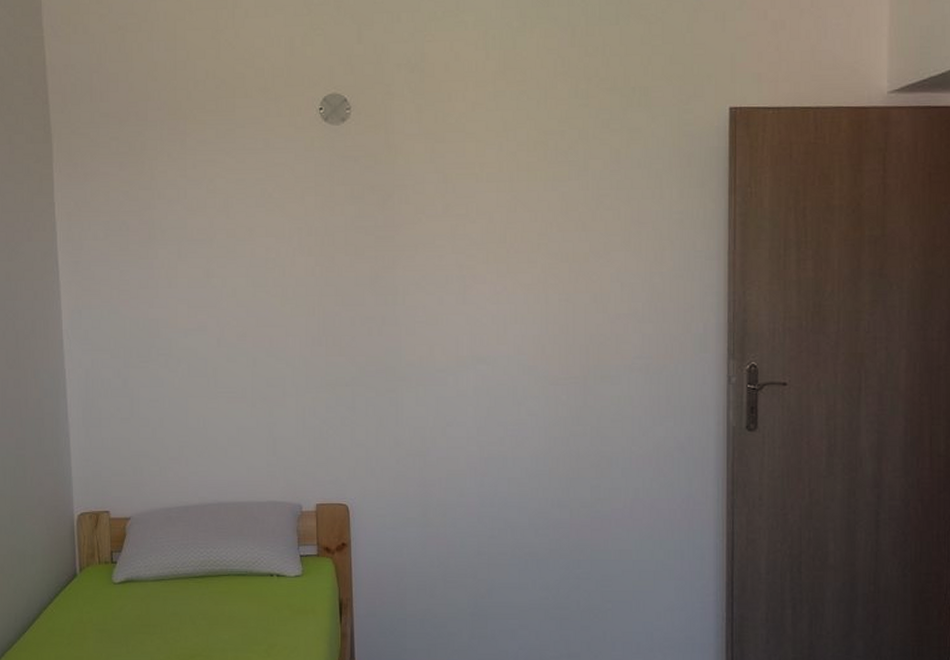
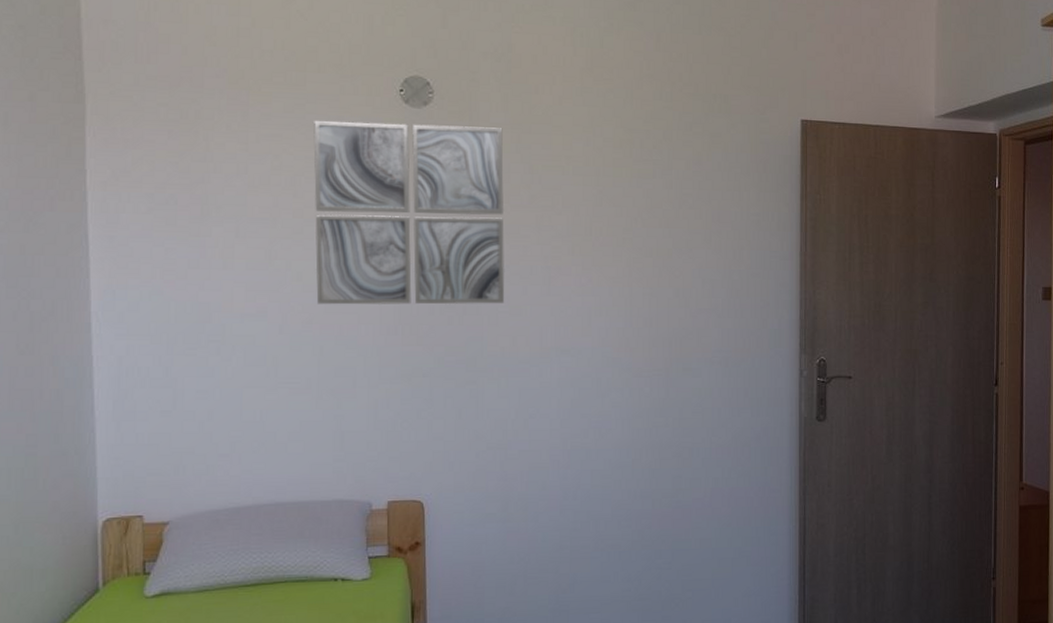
wall art: none [243,139,422,319] -> present [313,121,505,305]

